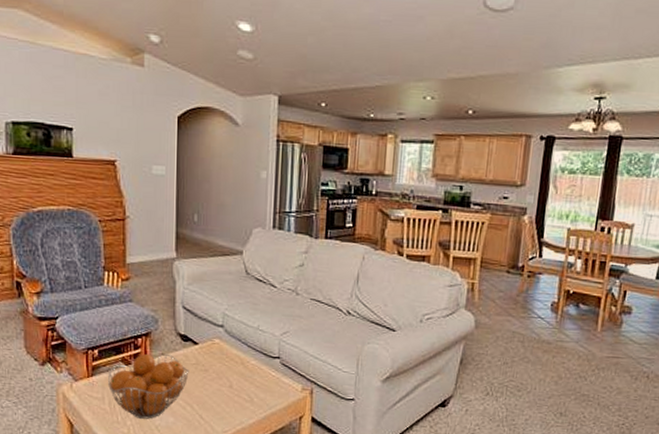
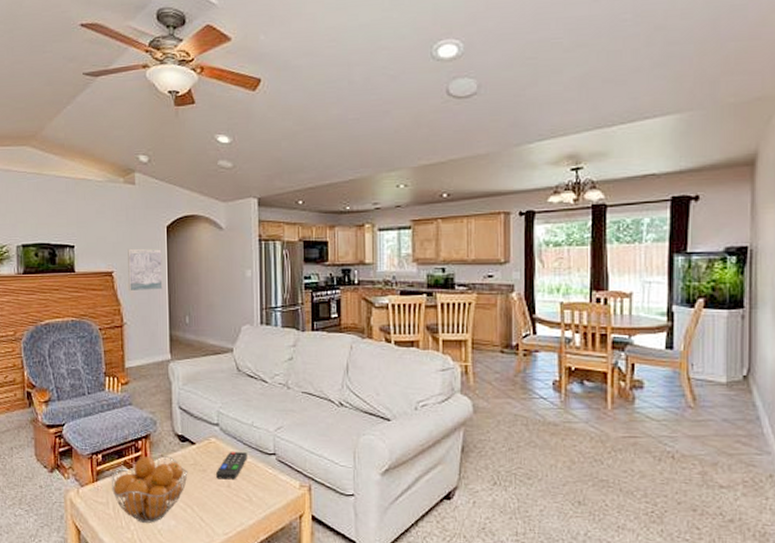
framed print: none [133,136,171,185] -> present [128,248,163,292]
remote control: none [218,352,251,381] -> present [216,451,247,480]

